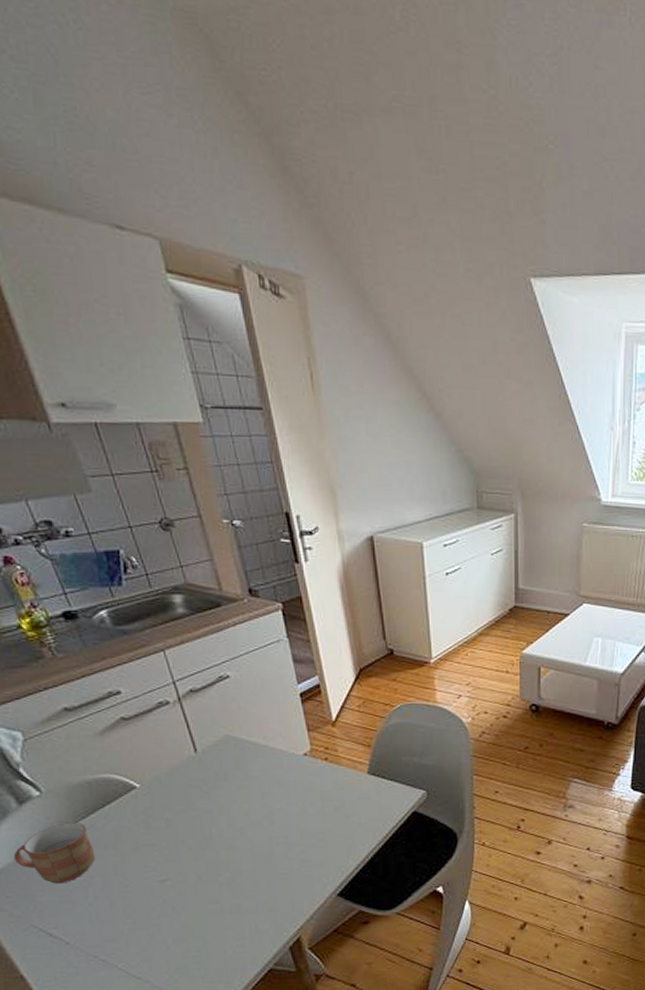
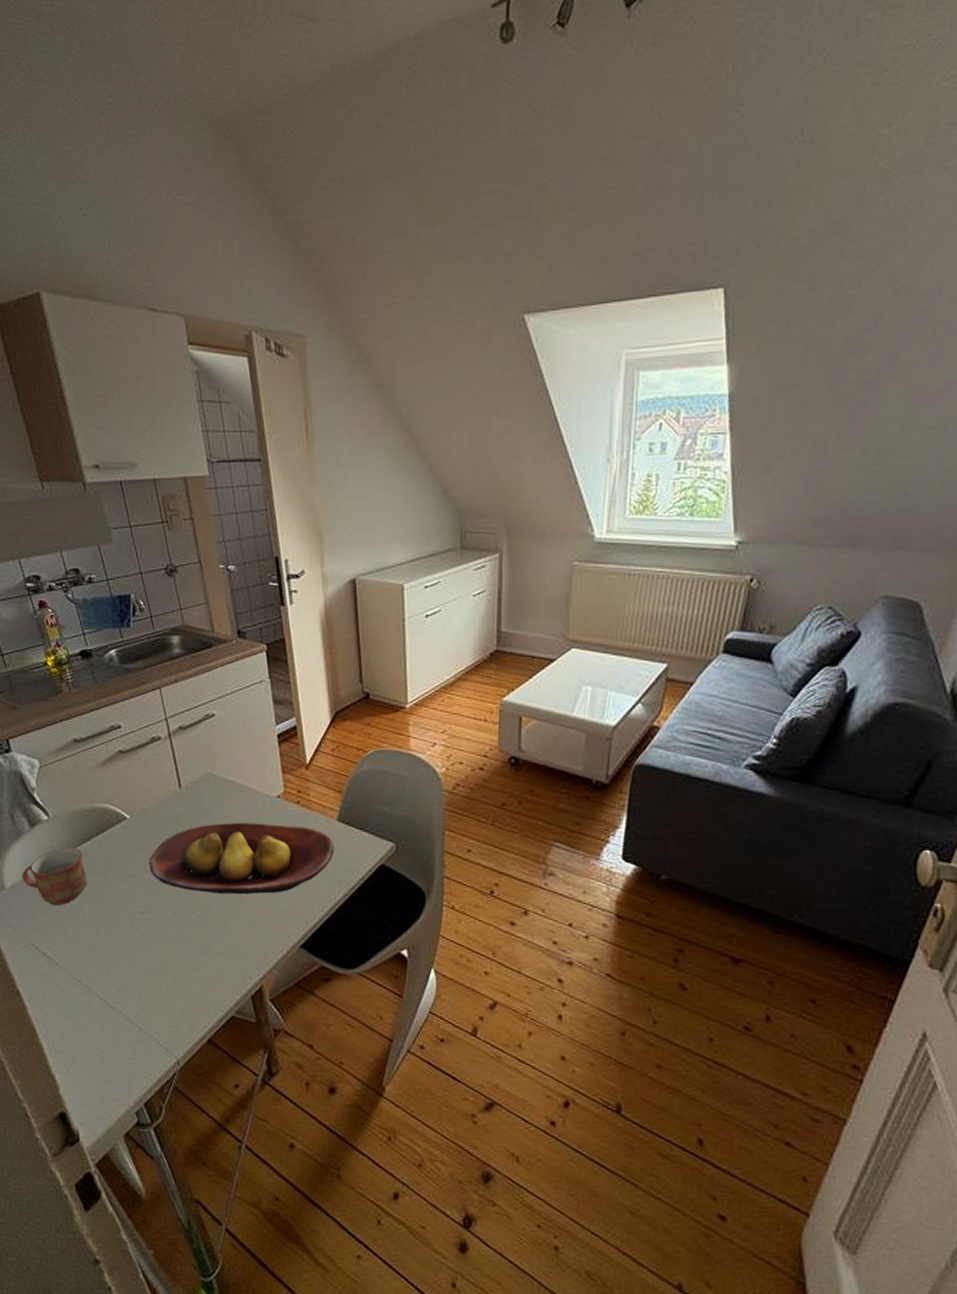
fruit bowl: none [167,782,367,855] -> present [149,822,335,895]

